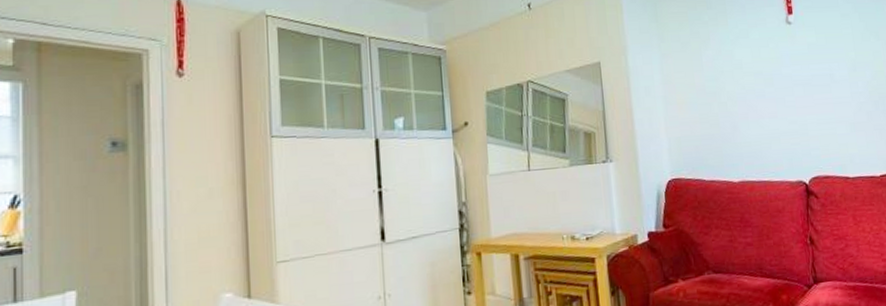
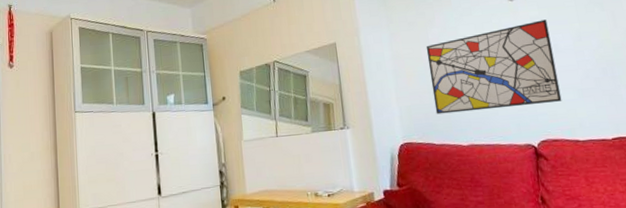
wall art: none [699,47,835,147] -> present [426,19,562,115]

